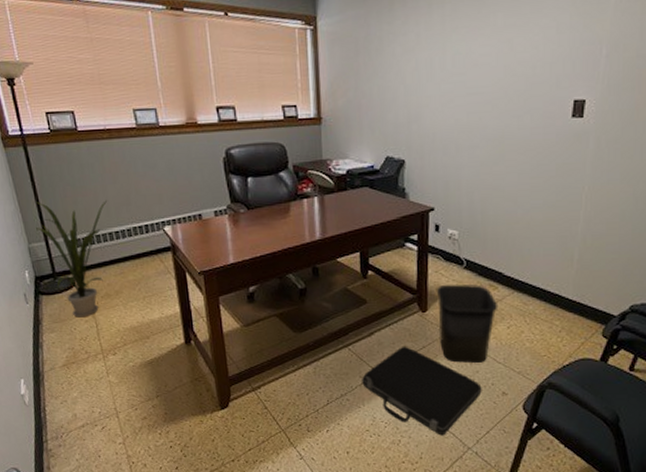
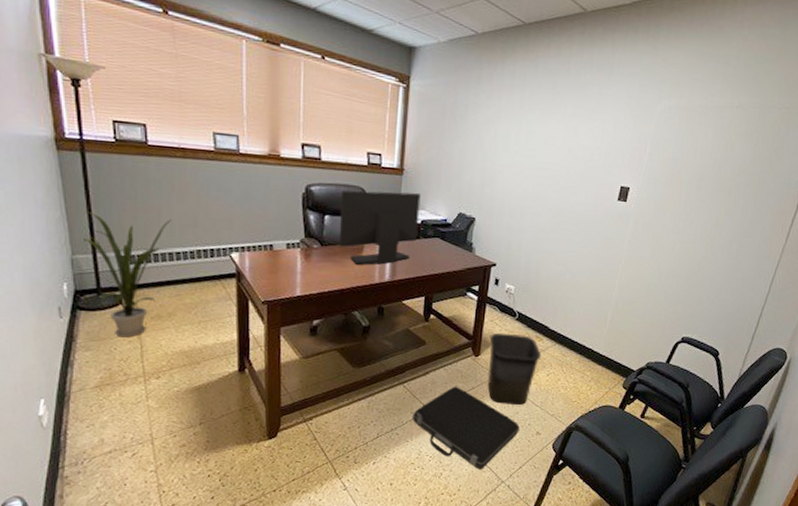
computer monitor: none [260,140,345,225] -> present [339,190,421,265]

